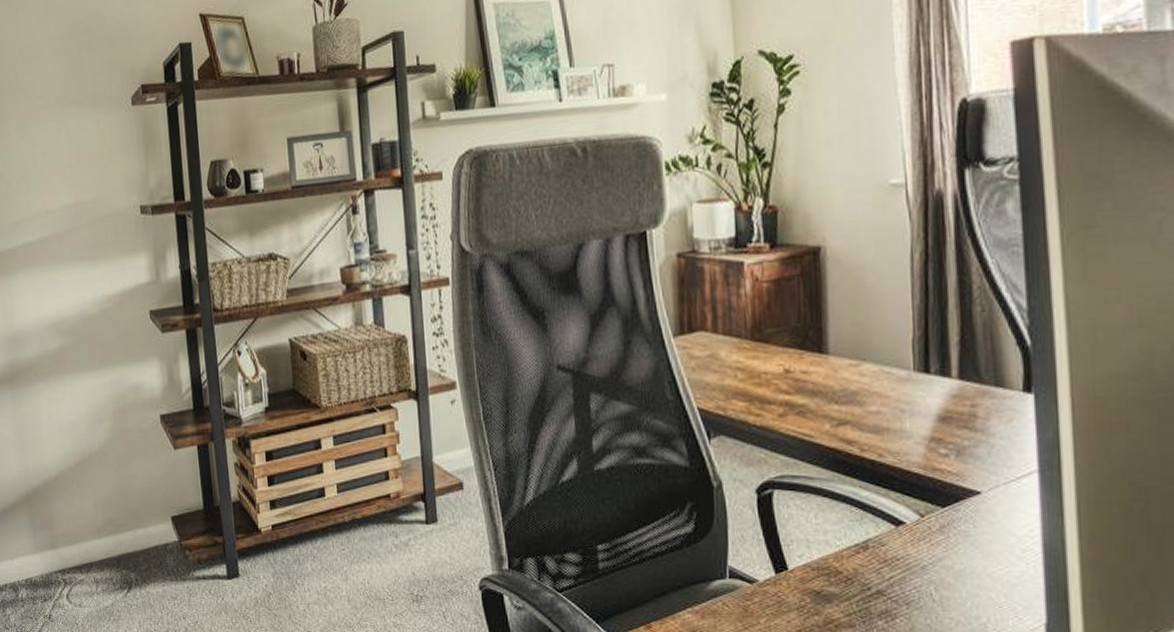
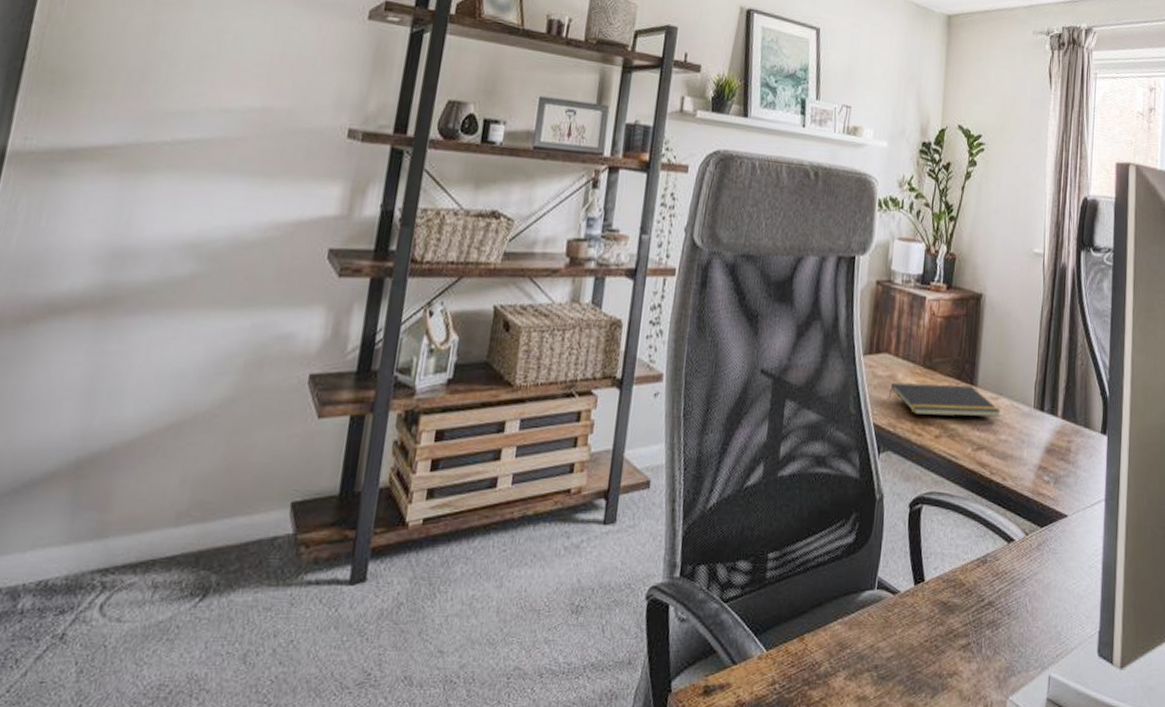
notepad: none [711,354,866,394] -> present [888,382,1001,417]

